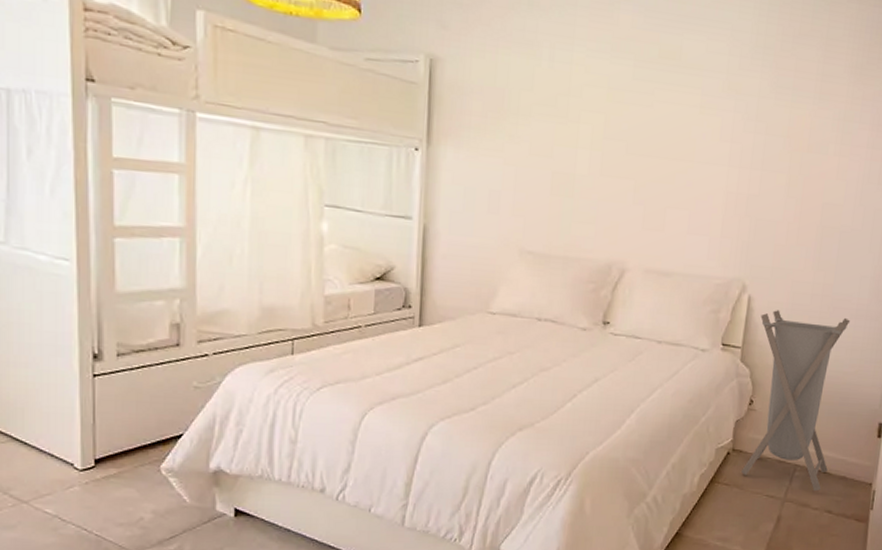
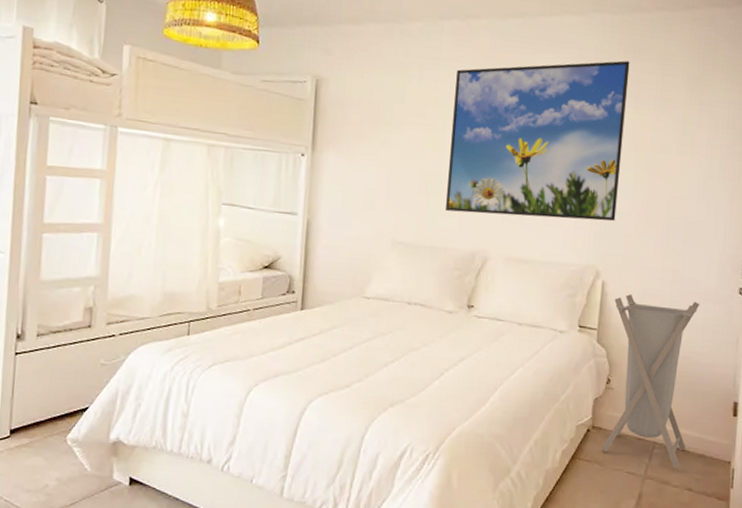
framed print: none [580,45,789,230] -> present [446,60,630,221]

